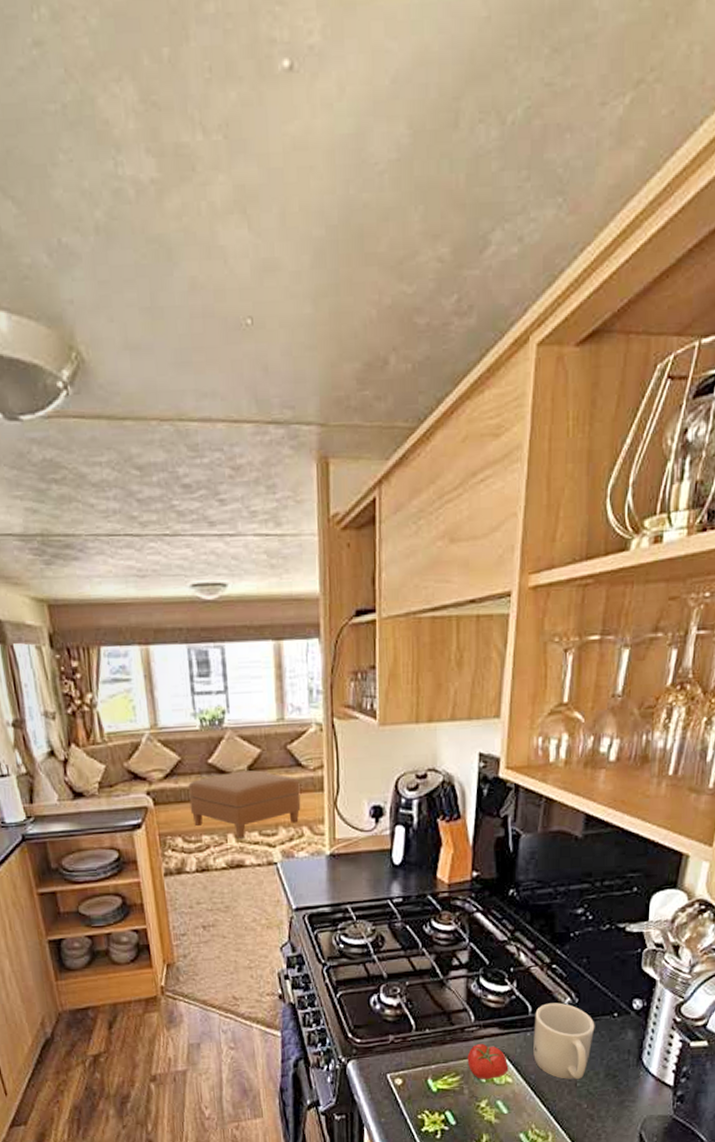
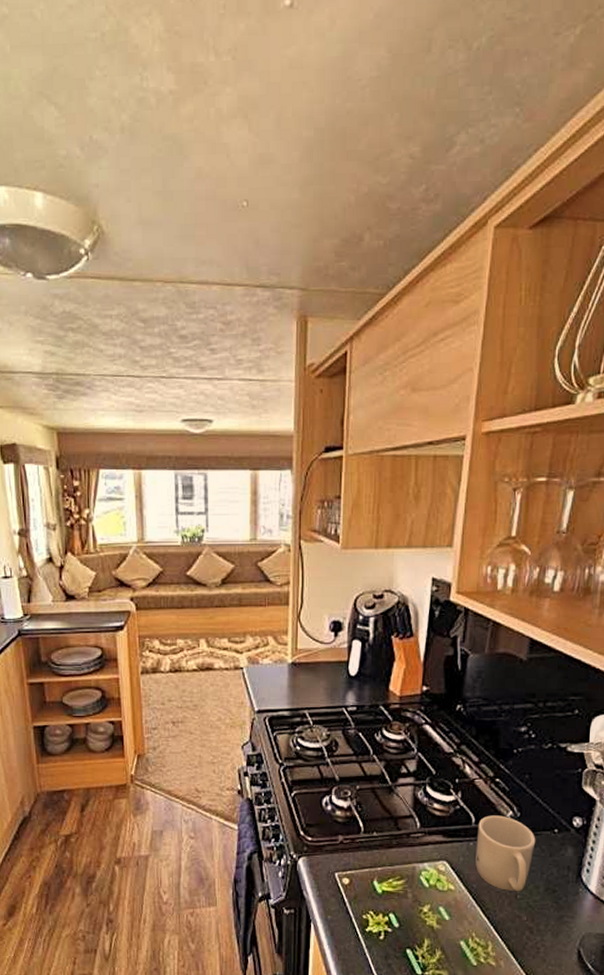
ottoman: present [188,770,301,839] -> none [168,583,267,644]
tomato: present [467,1044,509,1080] -> none [412,850,451,886]

